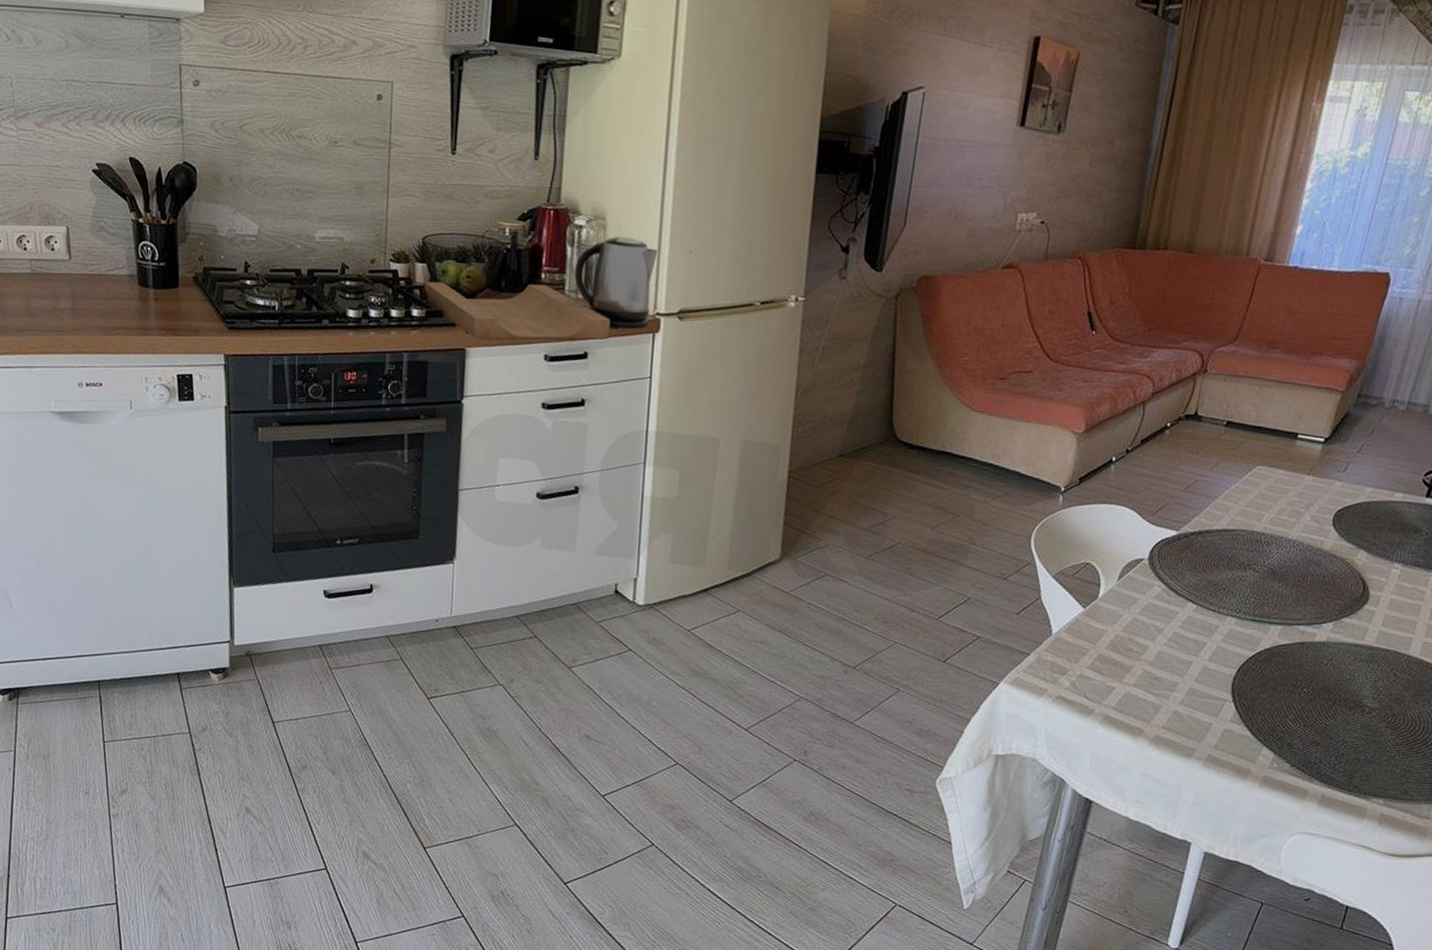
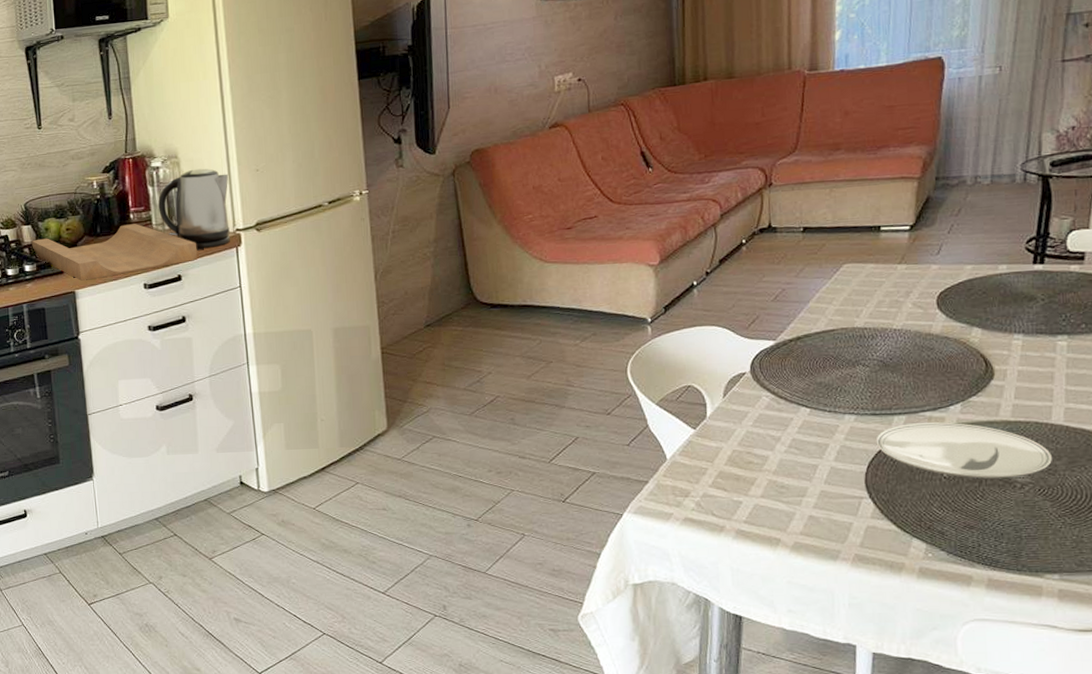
plate: none [1249,634,1402,702] -> present [876,422,1052,479]

